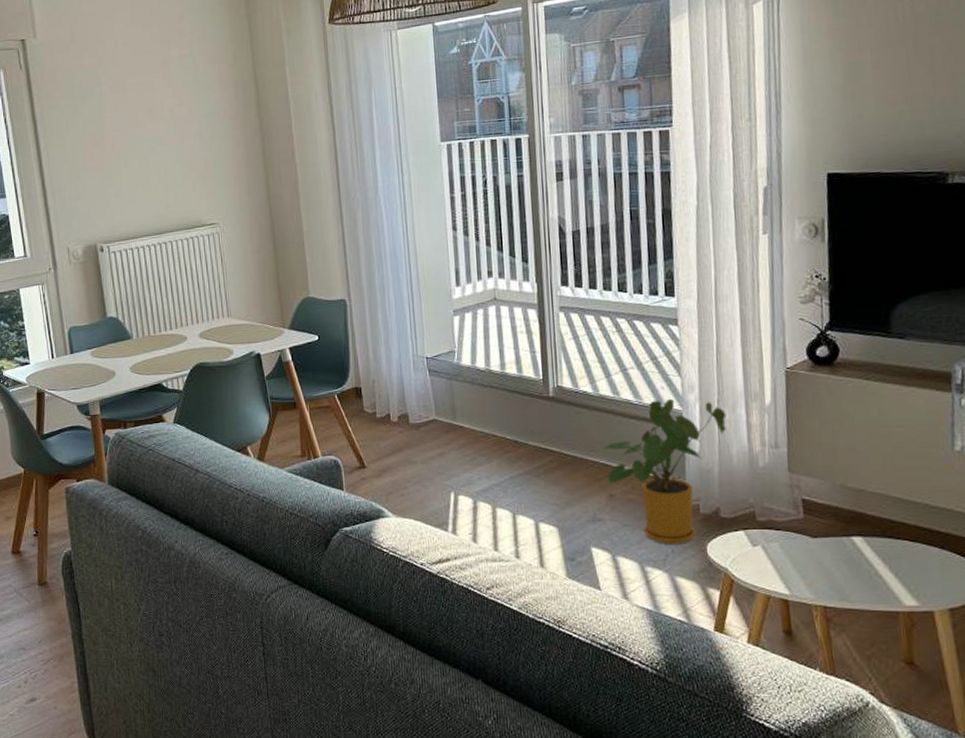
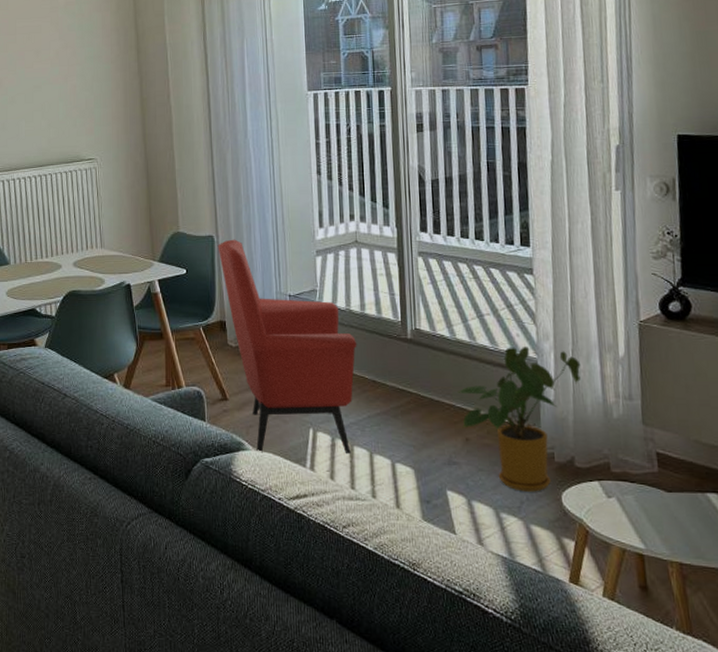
armchair: none [350,302,498,520] -> present [217,239,357,454]

